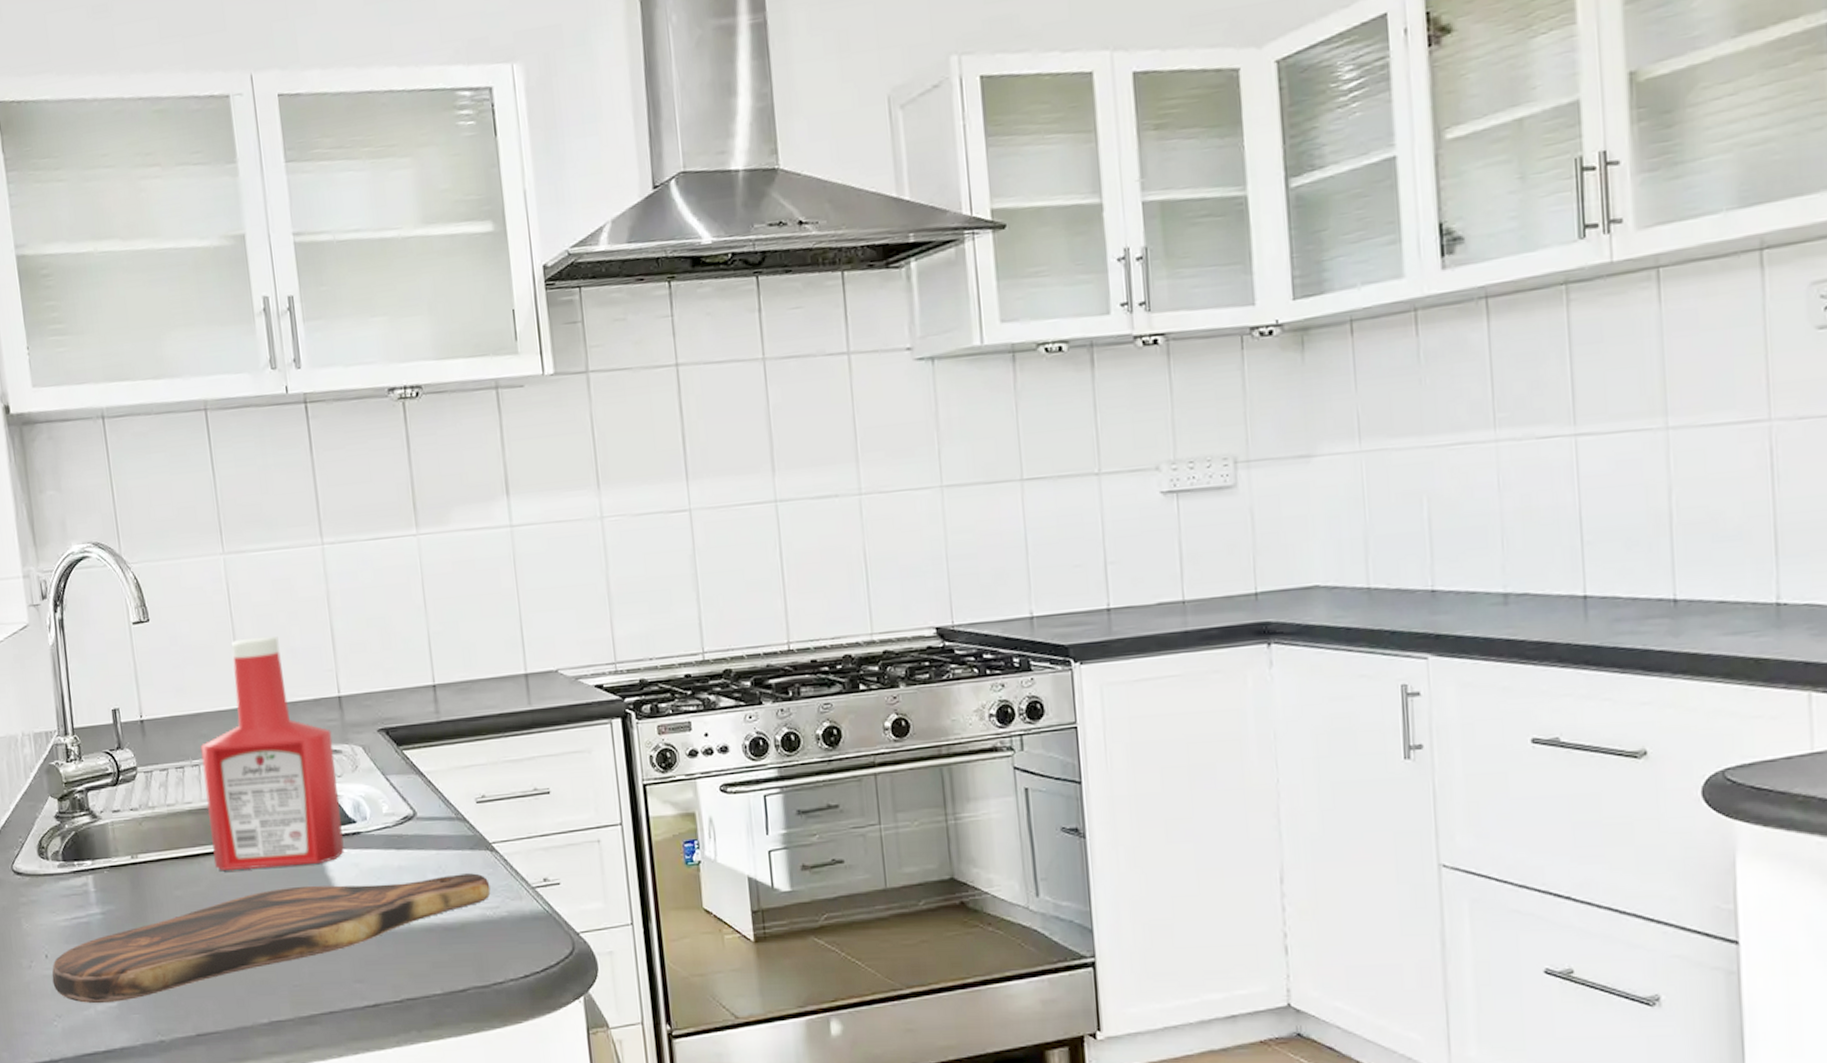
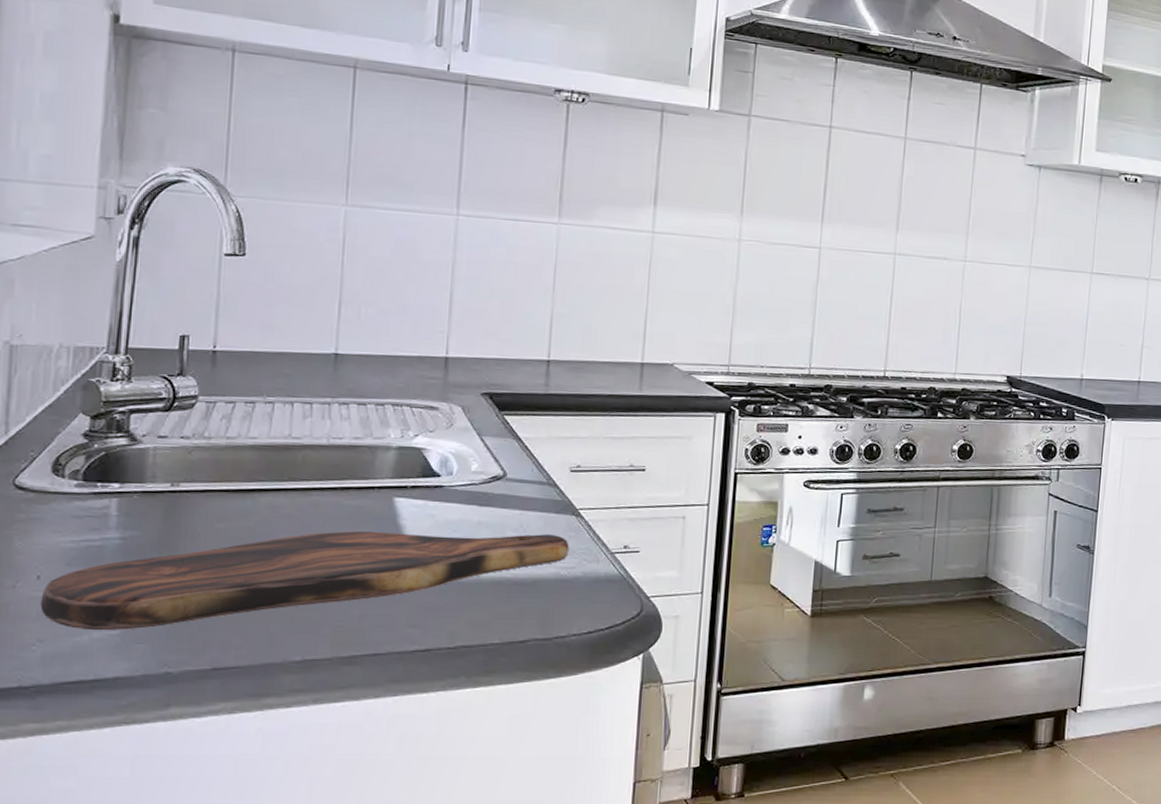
ketchup bottle: present [200,636,345,871] -> none [272,288,431,511]

